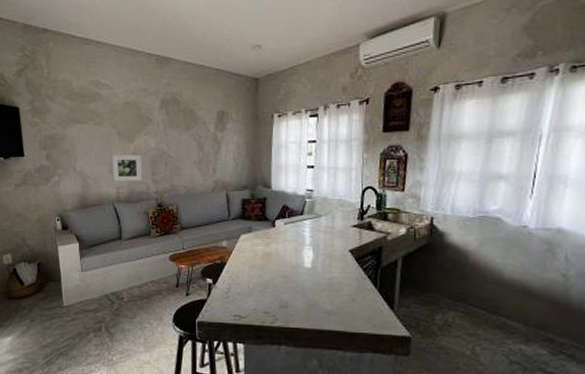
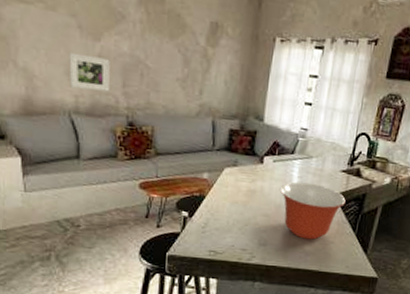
mixing bowl: none [295,241,361,299] -> present [280,182,346,240]

